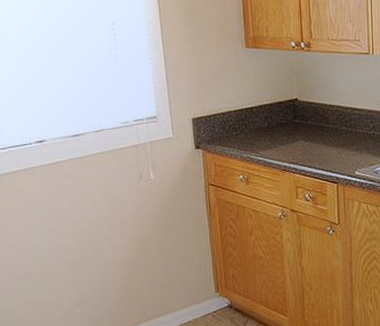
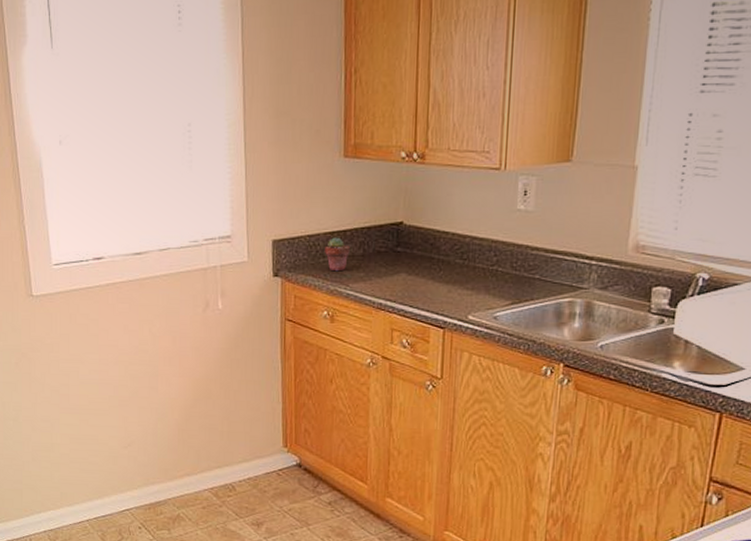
potted succulent: none [236,113,257,142] -> present [325,237,350,272]

